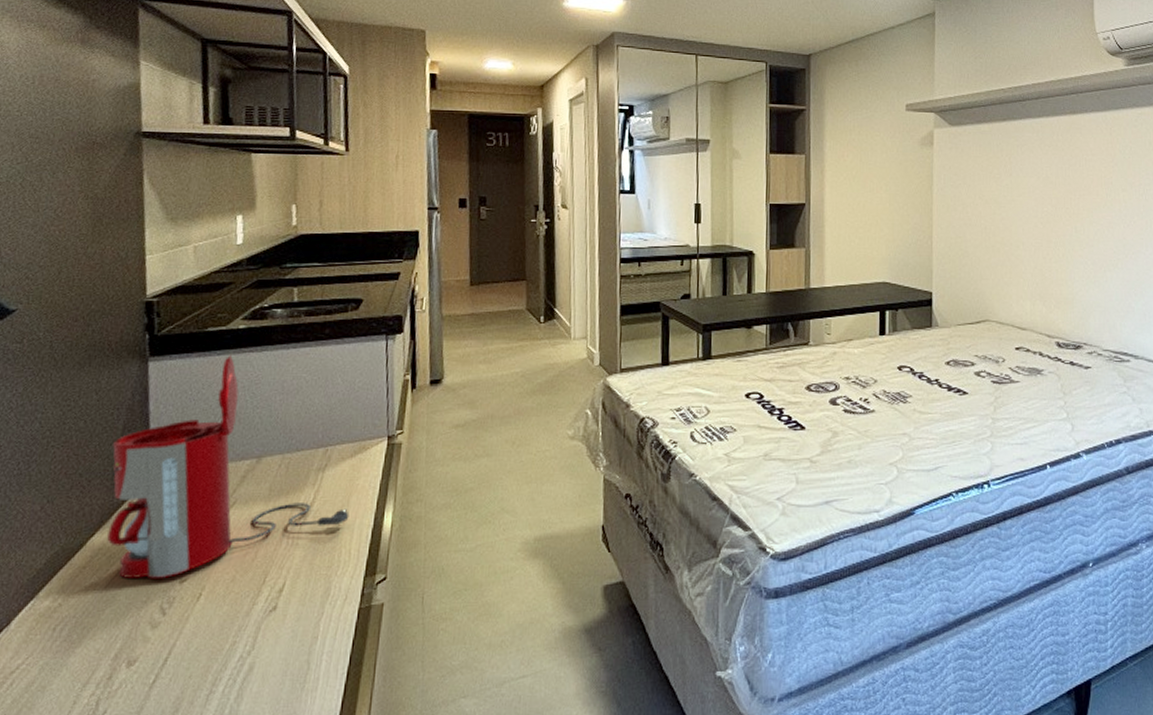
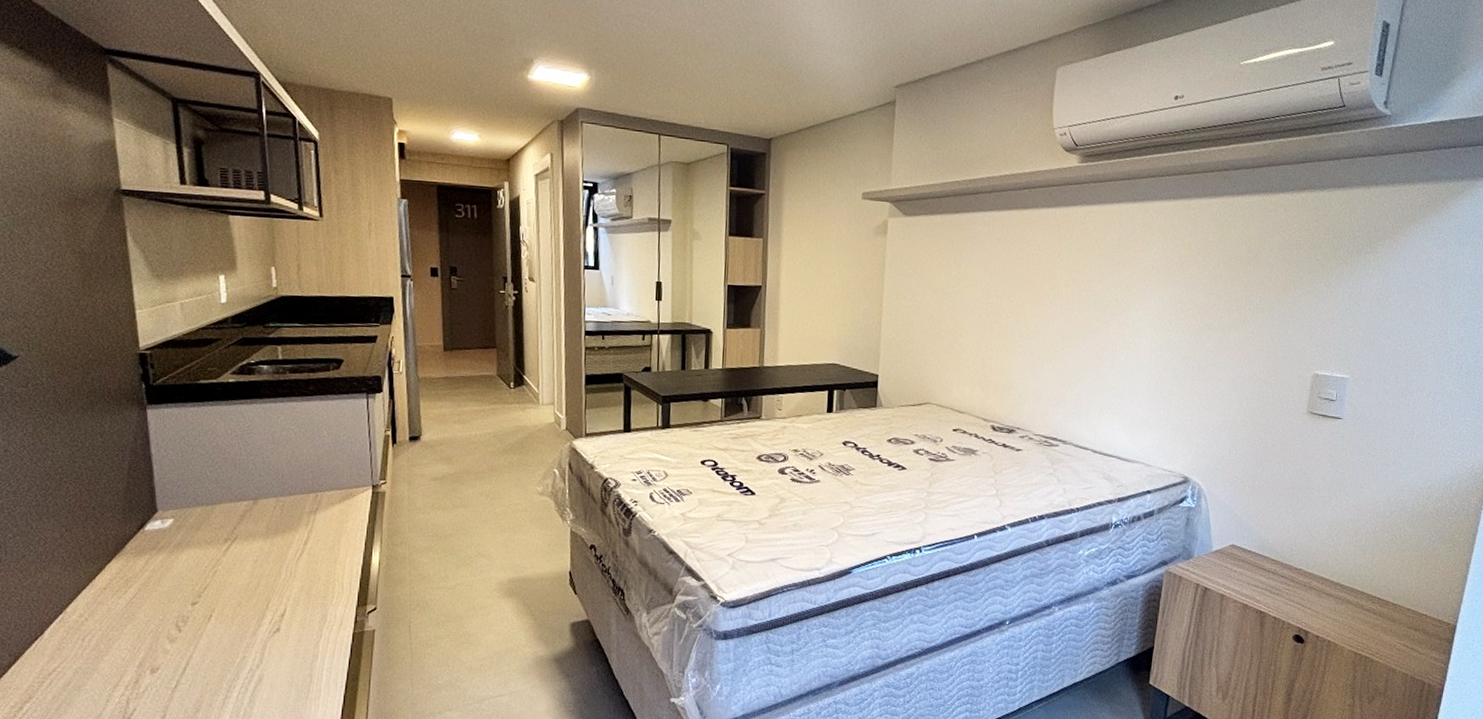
coffee maker: present [107,355,350,579] -> none [121,406,341,601]

